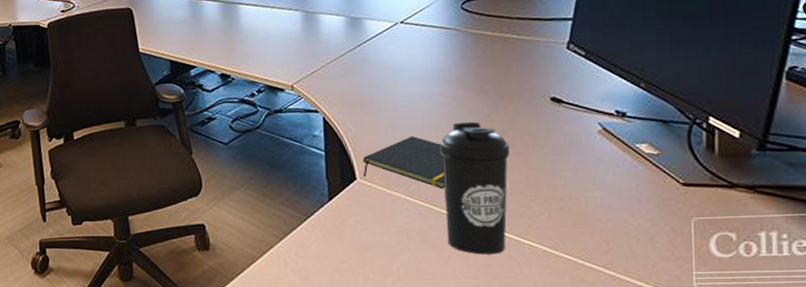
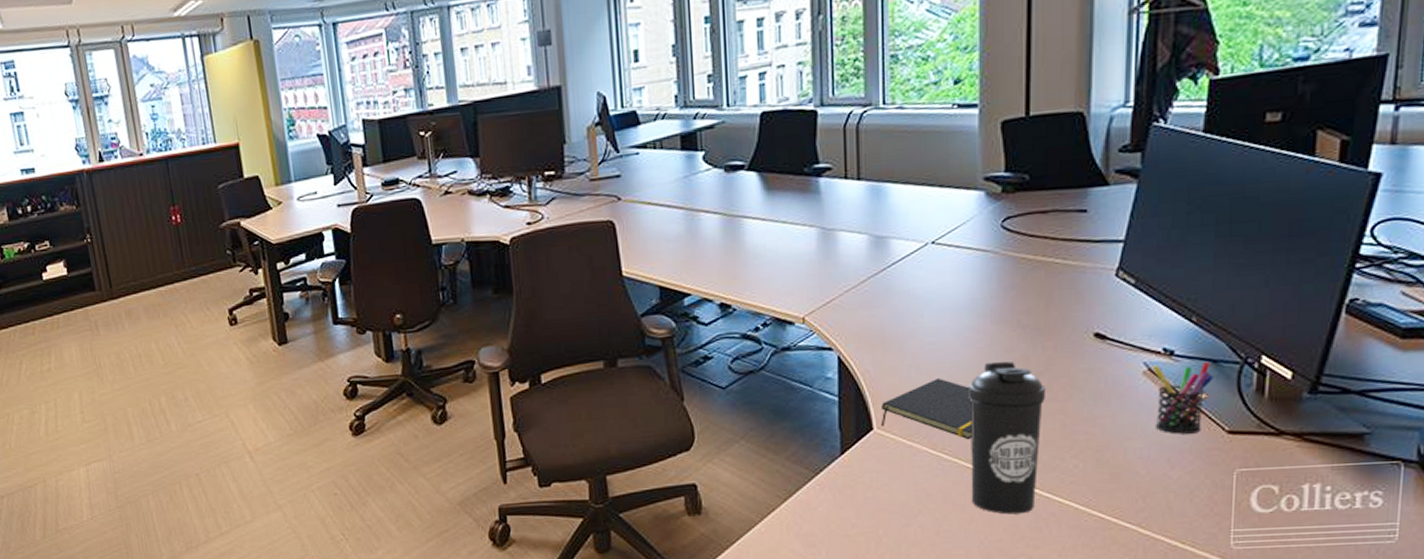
pen holder: none [606,121,665,186] -> present [1151,361,1214,434]

